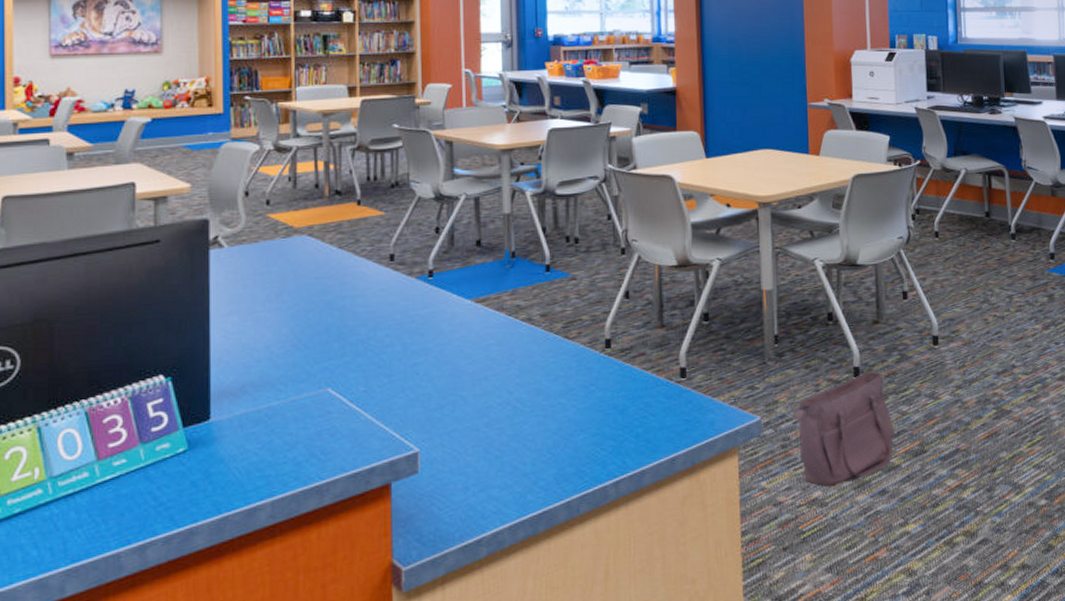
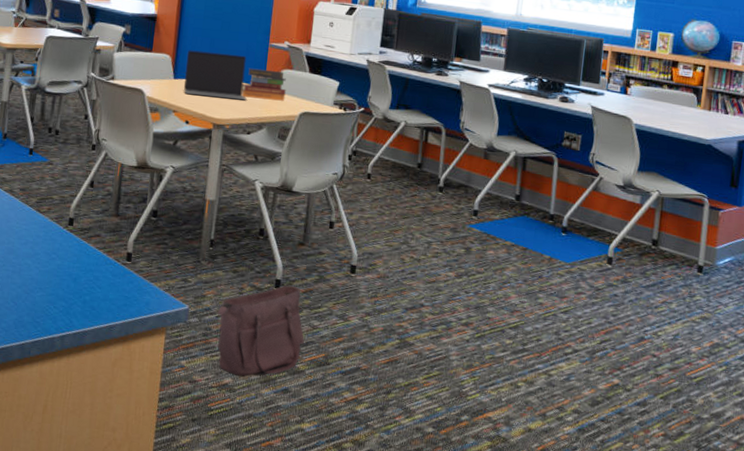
laptop: none [717,121,792,174] -> present [183,50,247,101]
books: none [785,133,834,167] -> present [241,68,286,101]

